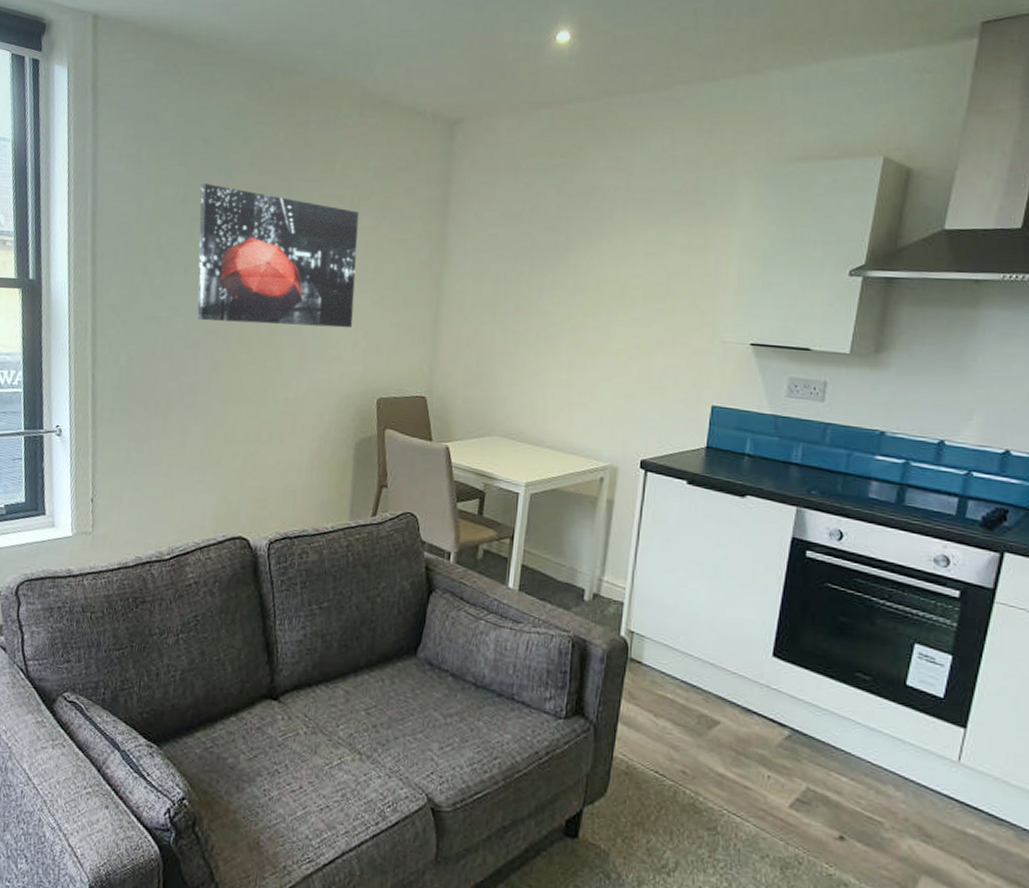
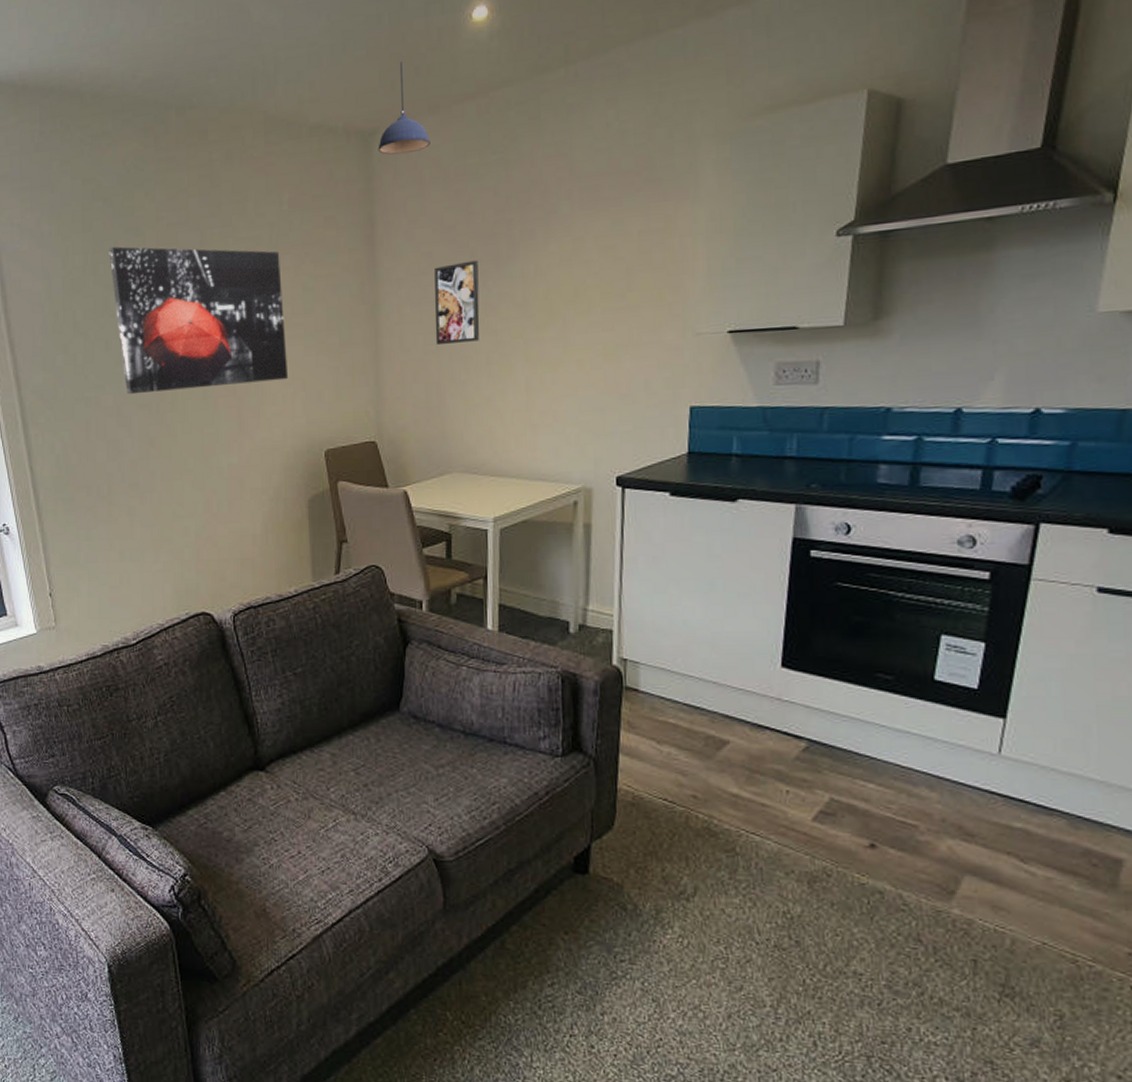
pendant light: none [460,66,508,145] -> present [378,62,430,155]
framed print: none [491,247,538,319] -> present [434,260,480,344]

